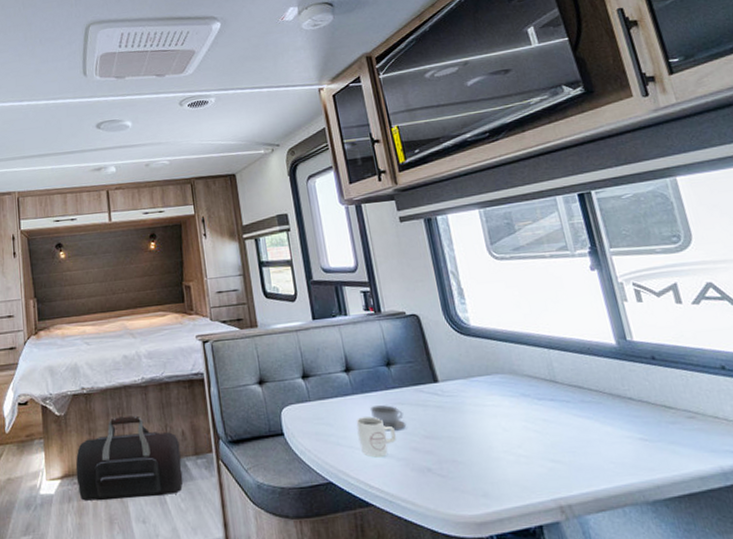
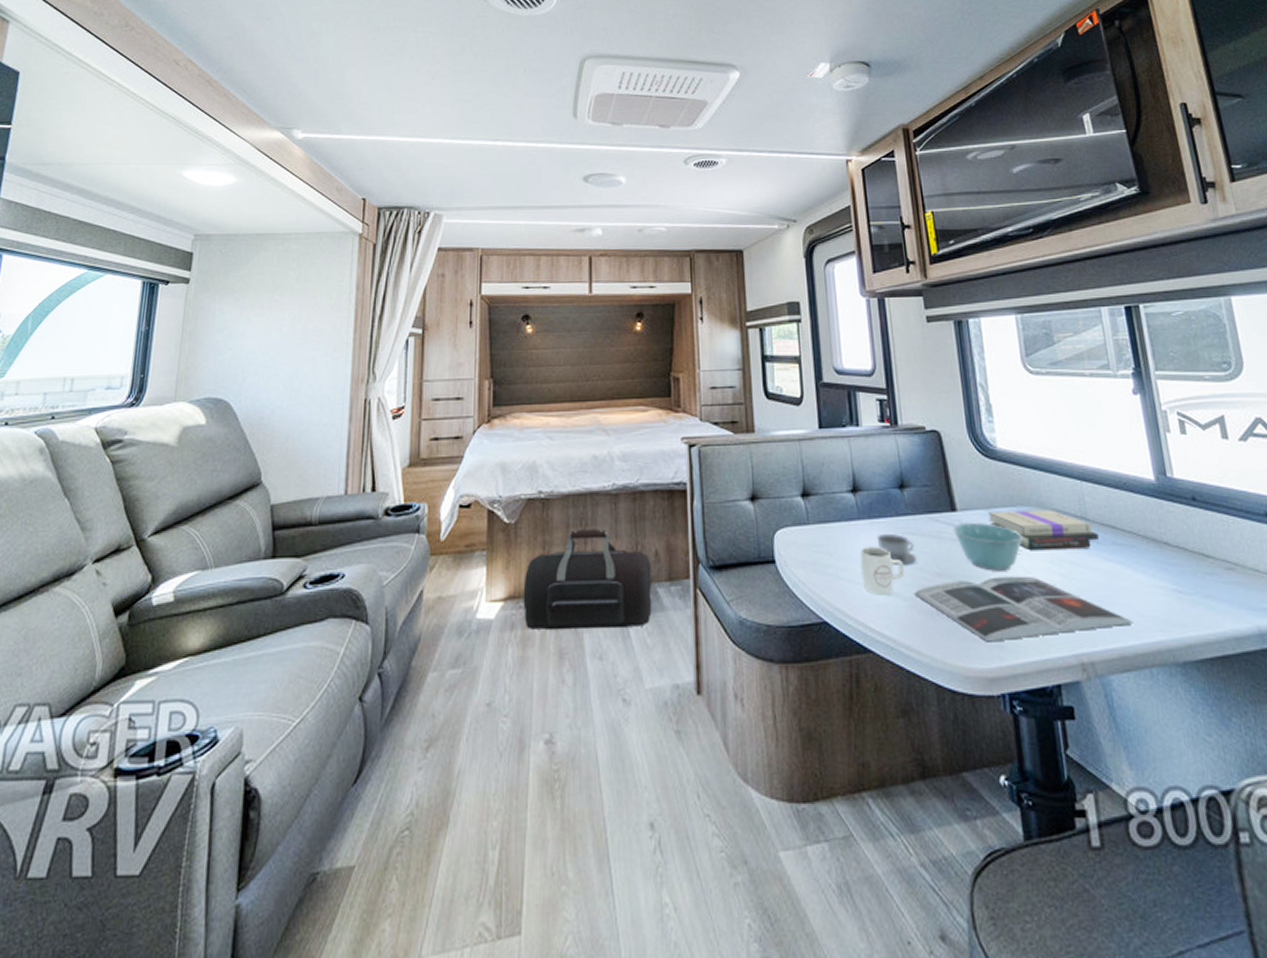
magazine: none [406,434,605,493] -> present [914,576,1134,642]
bowl: none [436,390,499,431] -> present [953,522,1022,571]
books: none [467,376,568,413] -> present [988,510,1099,551]

